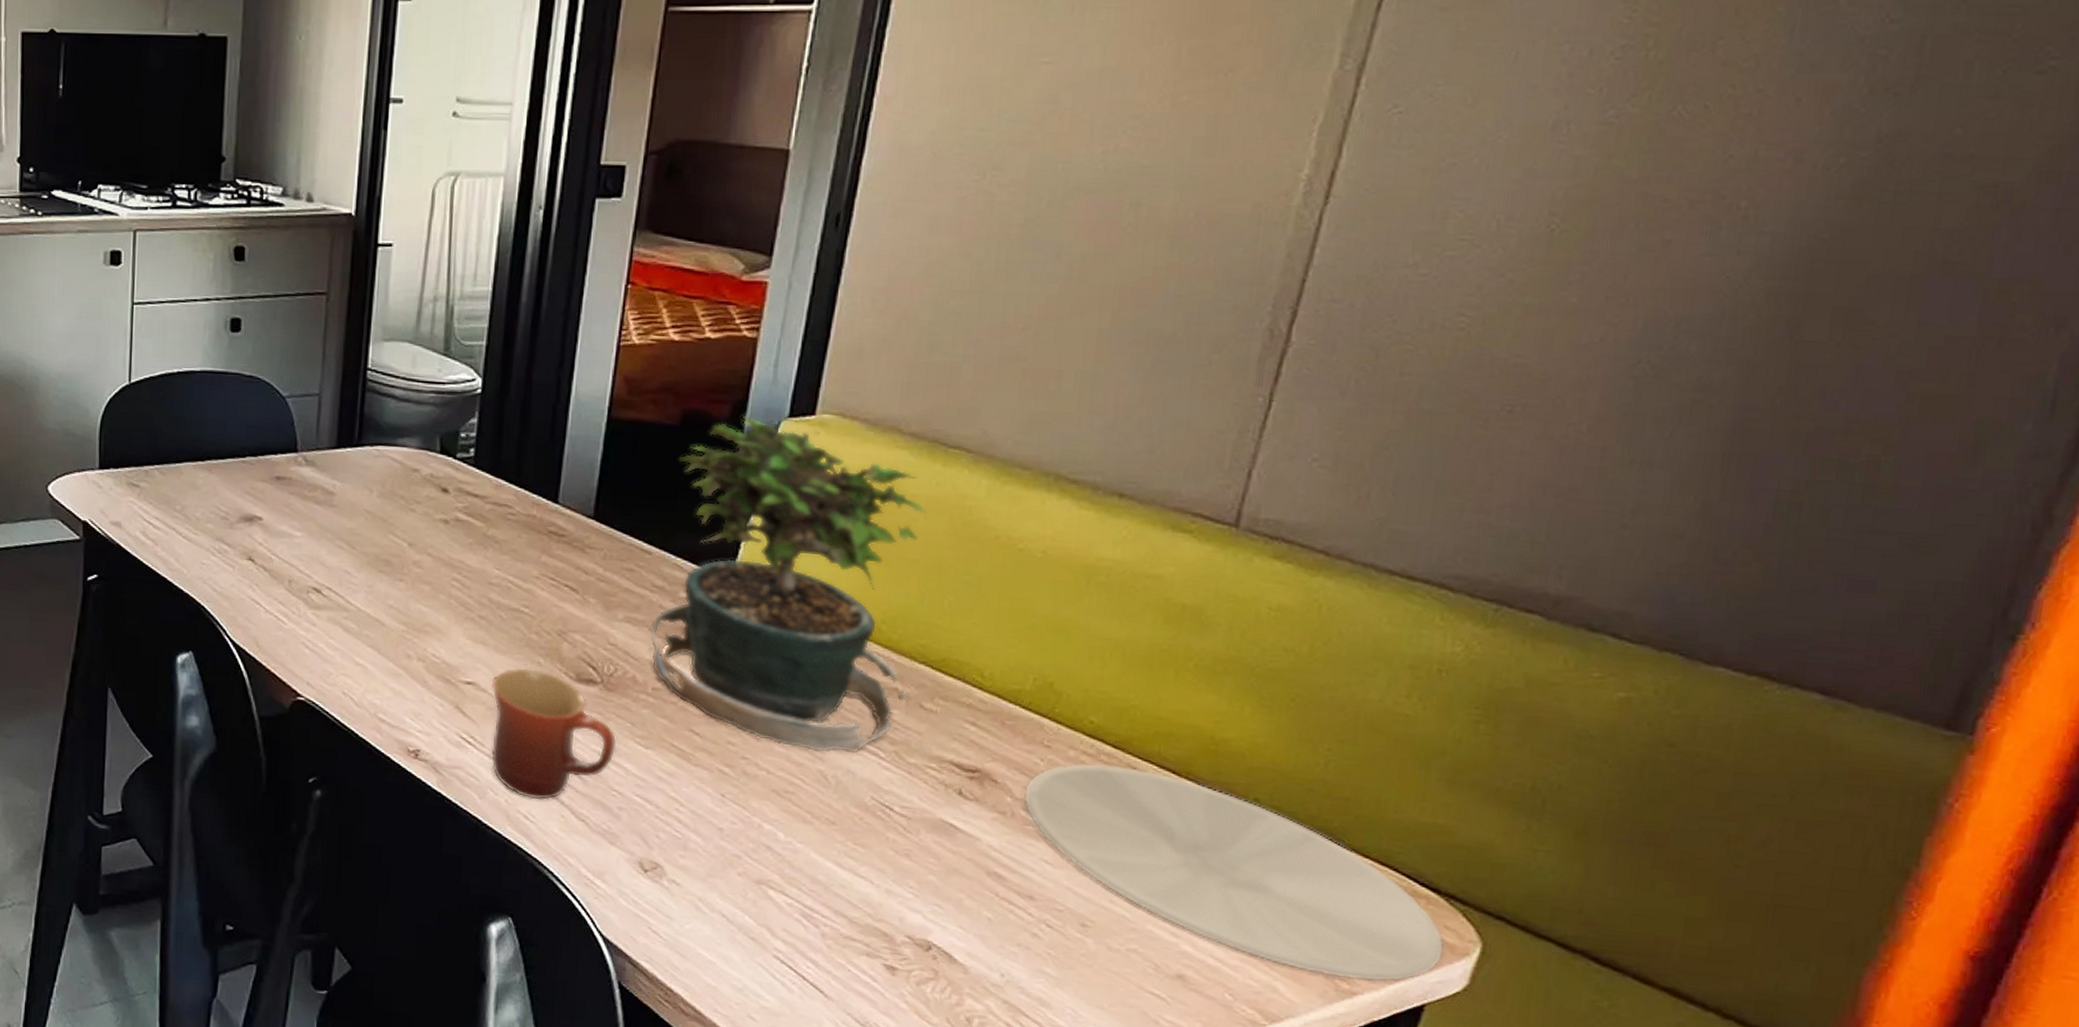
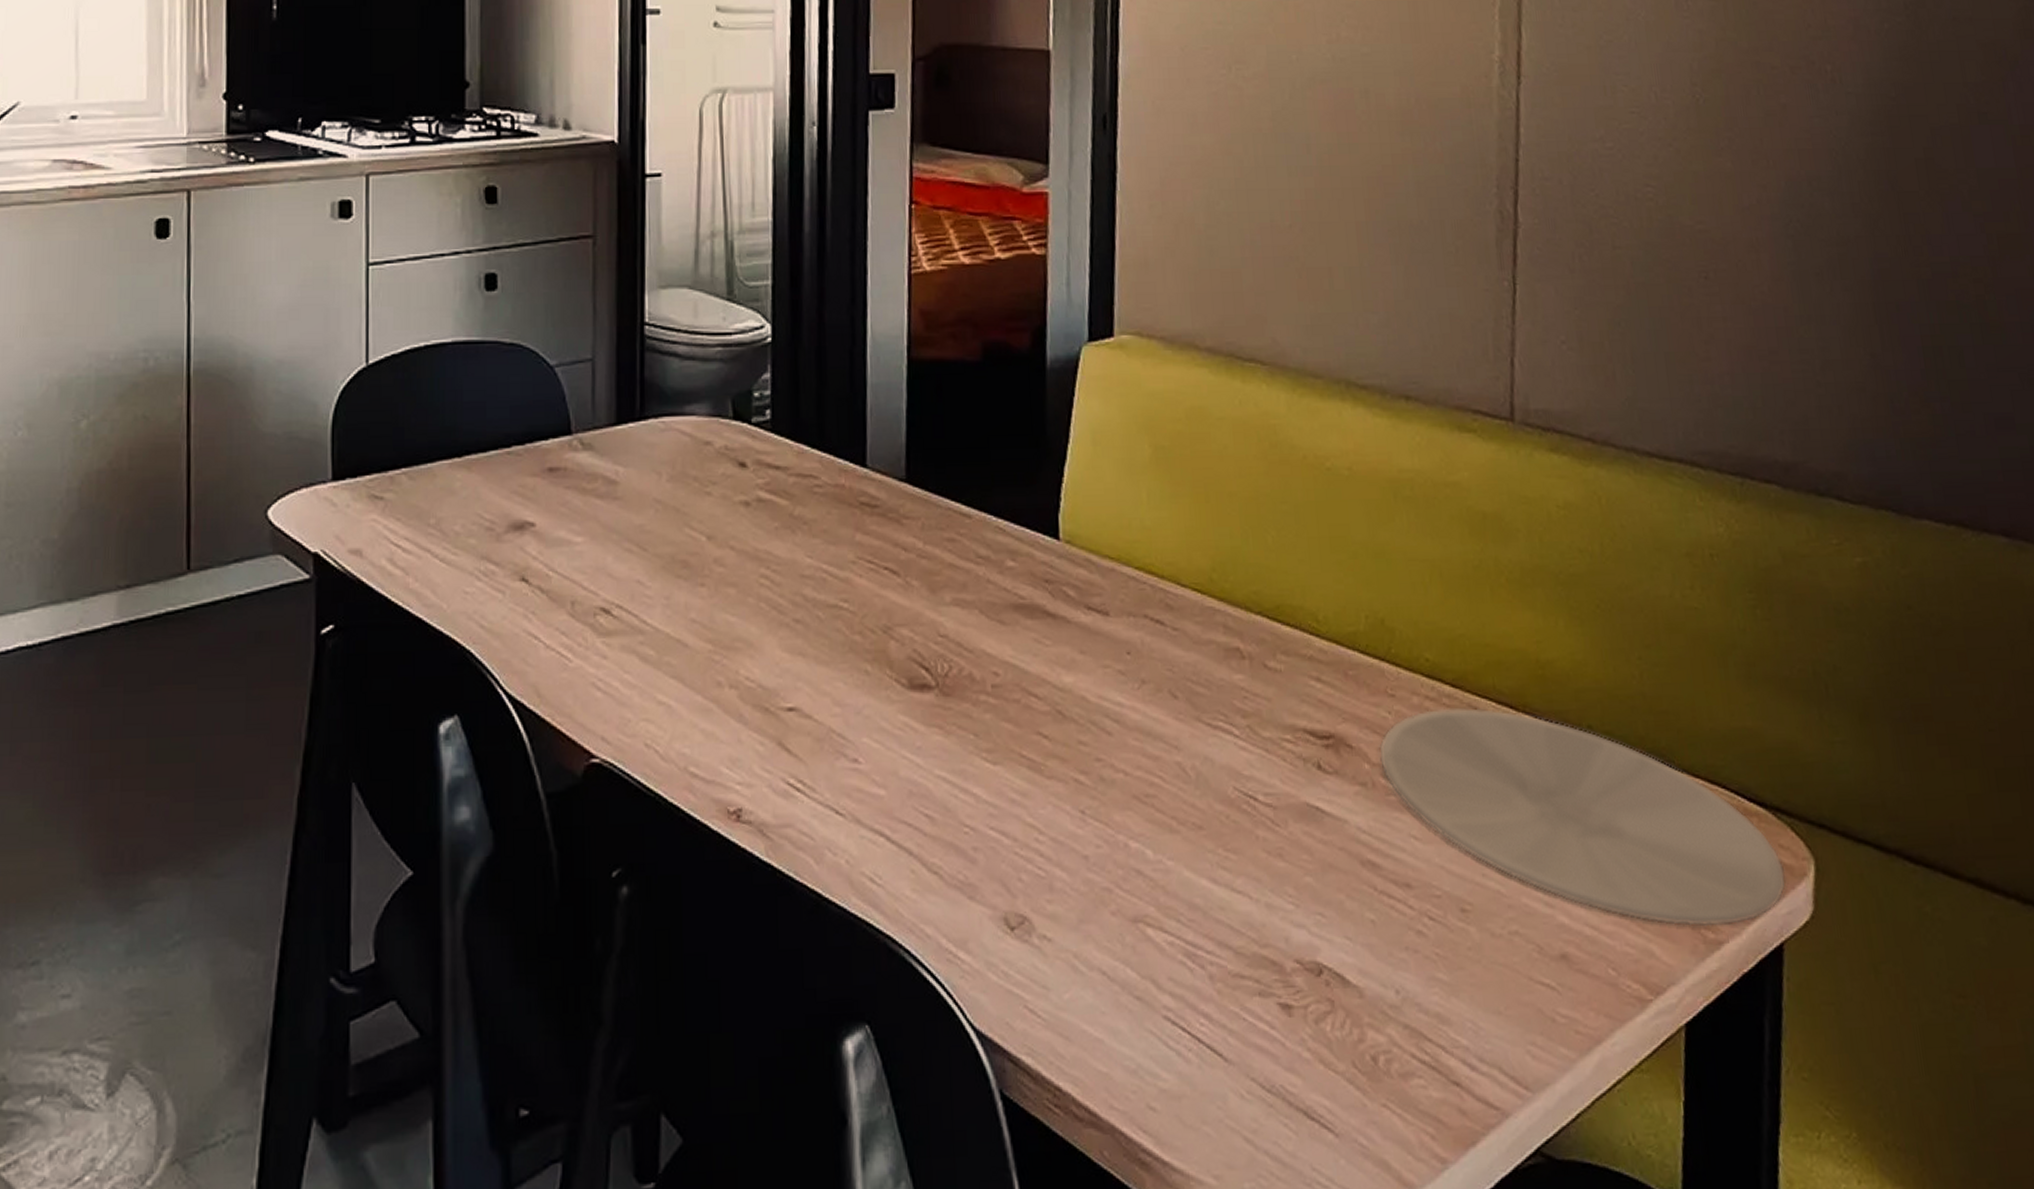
mug: present [490,667,617,801] -> none [815,679,962,855]
potted plant: present [648,415,927,754] -> none [980,343,1250,740]

